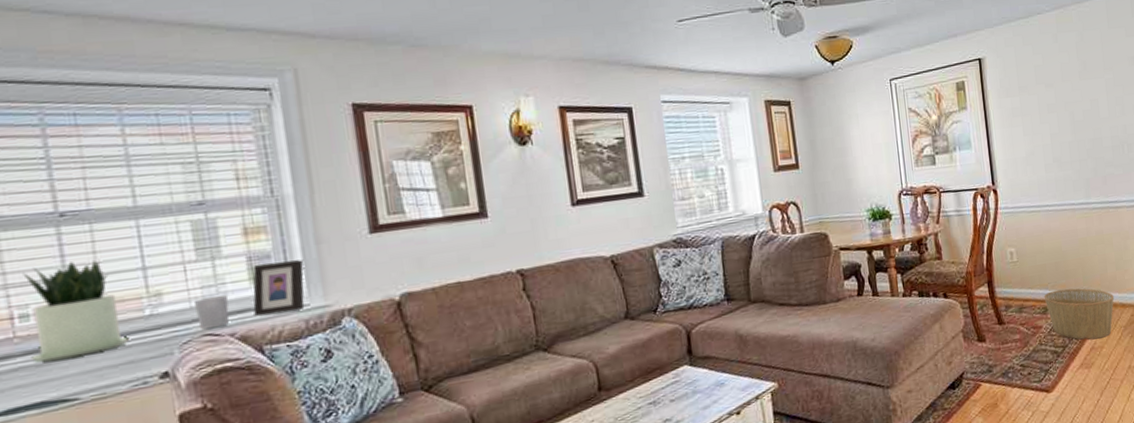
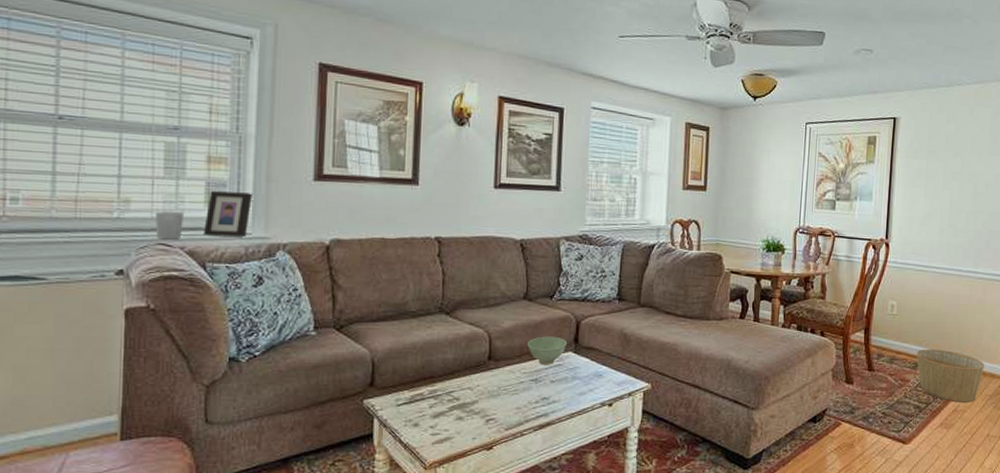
planter: present [22,261,131,363] -> none [14,159,98,243]
bowl: none [638,352,681,385] -> present [528,336,568,365]

